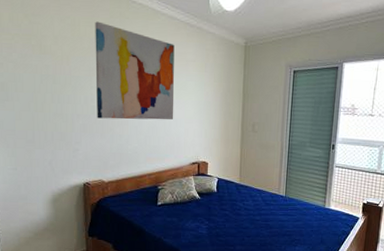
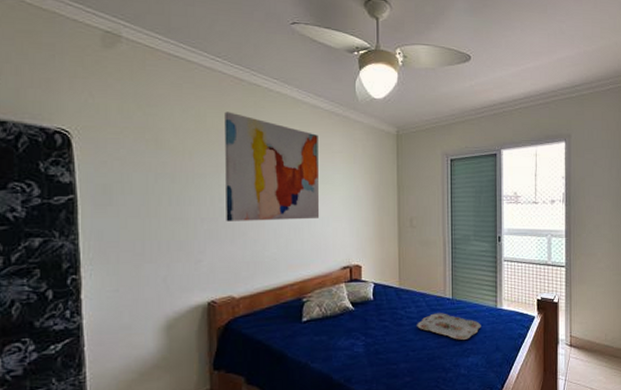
serving tray: none [253,207,309,232] -> present [417,313,481,340]

